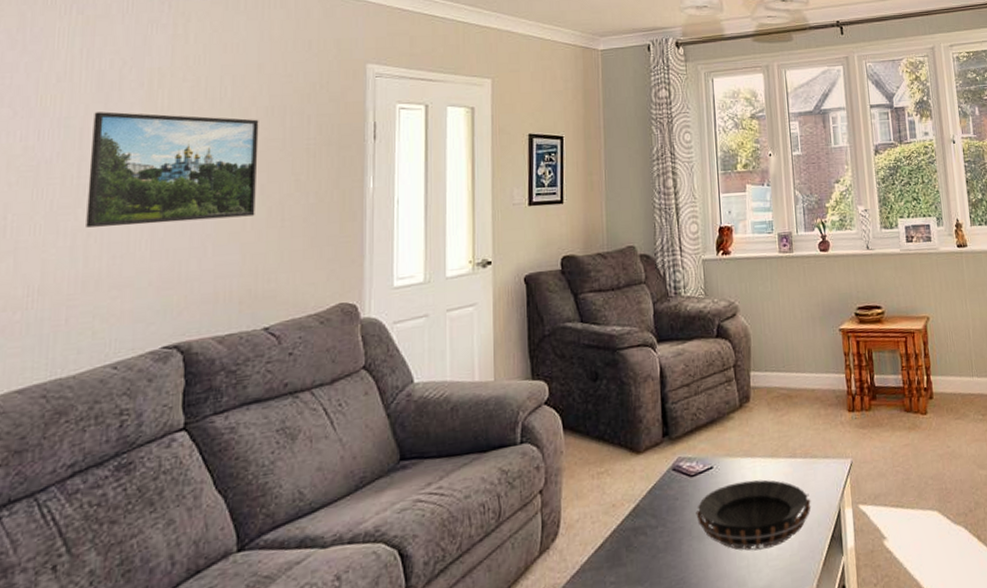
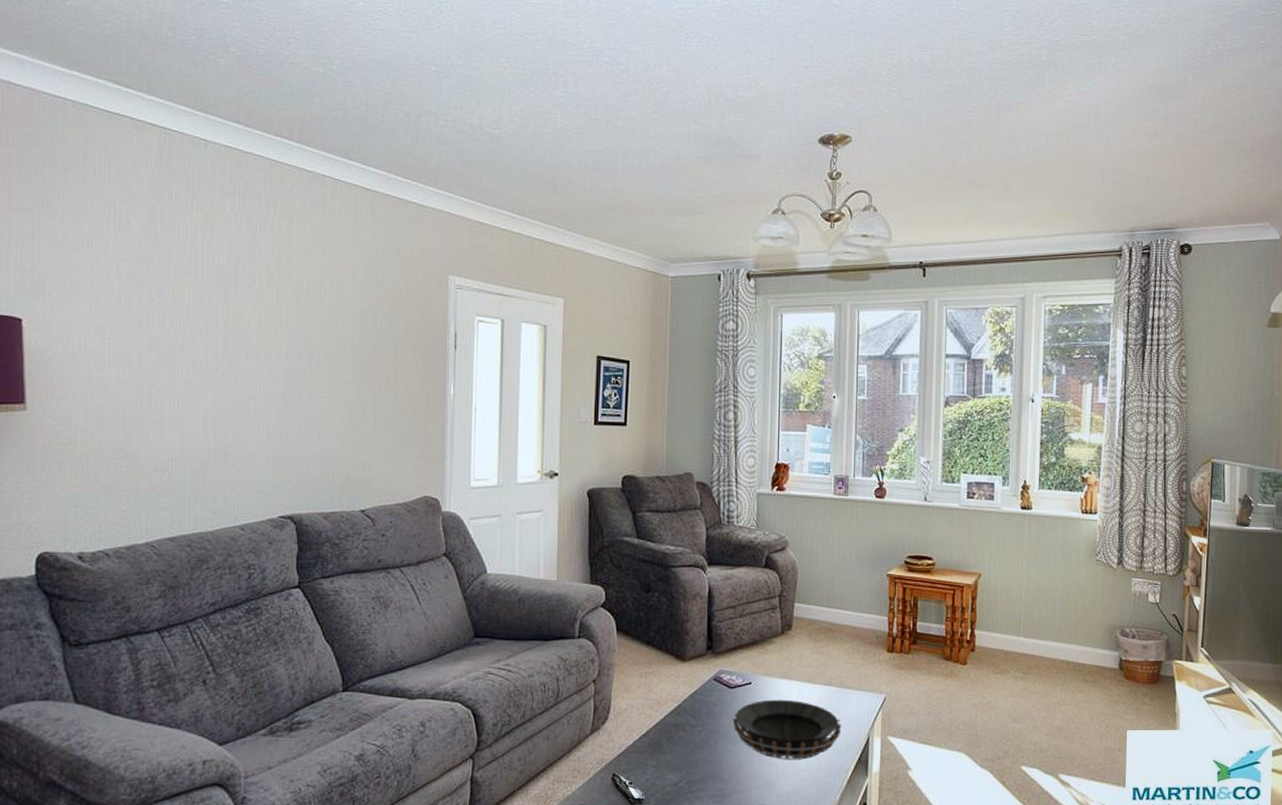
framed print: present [86,111,259,228] -> none [214,304,354,410]

